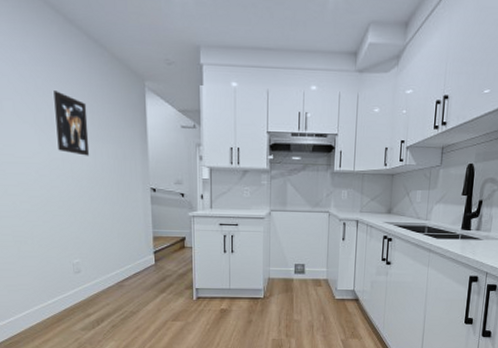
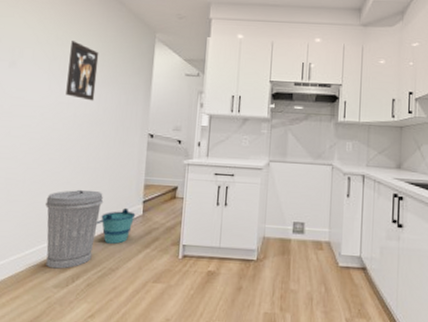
trash can: none [58,243,116,315] -> present [45,189,104,269]
bucket: none [112,258,148,291] -> present [96,207,136,244]

